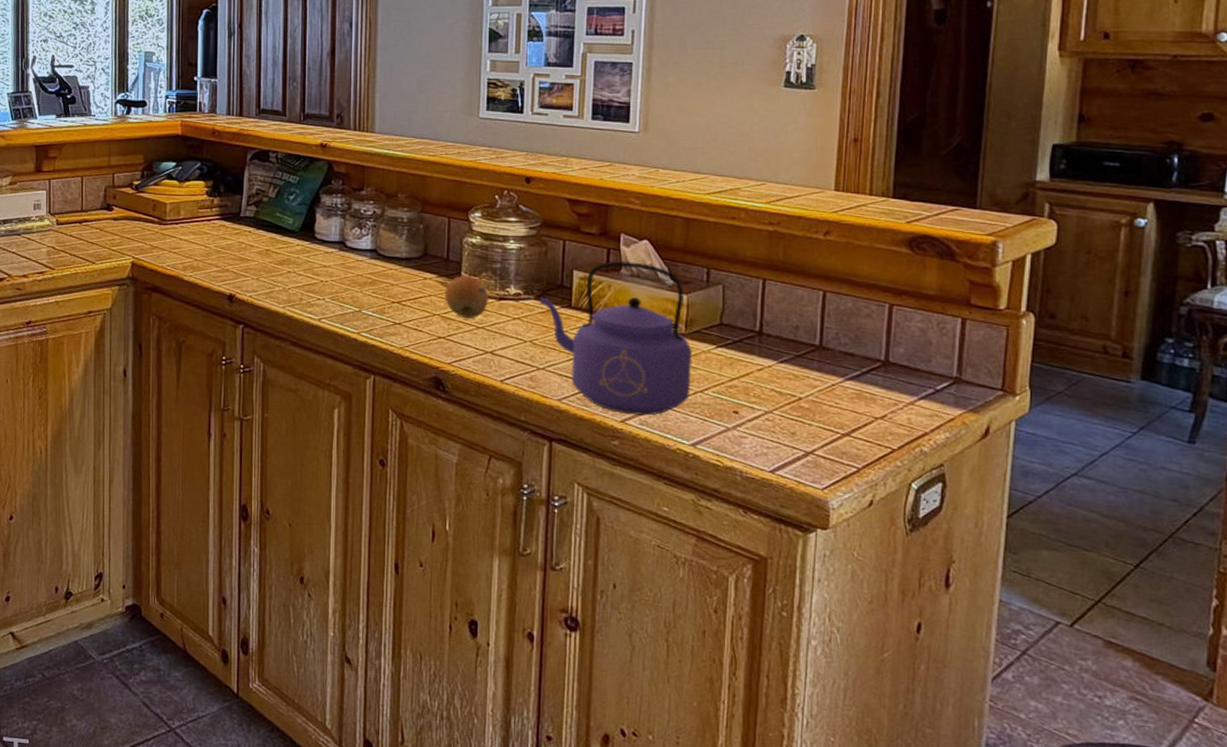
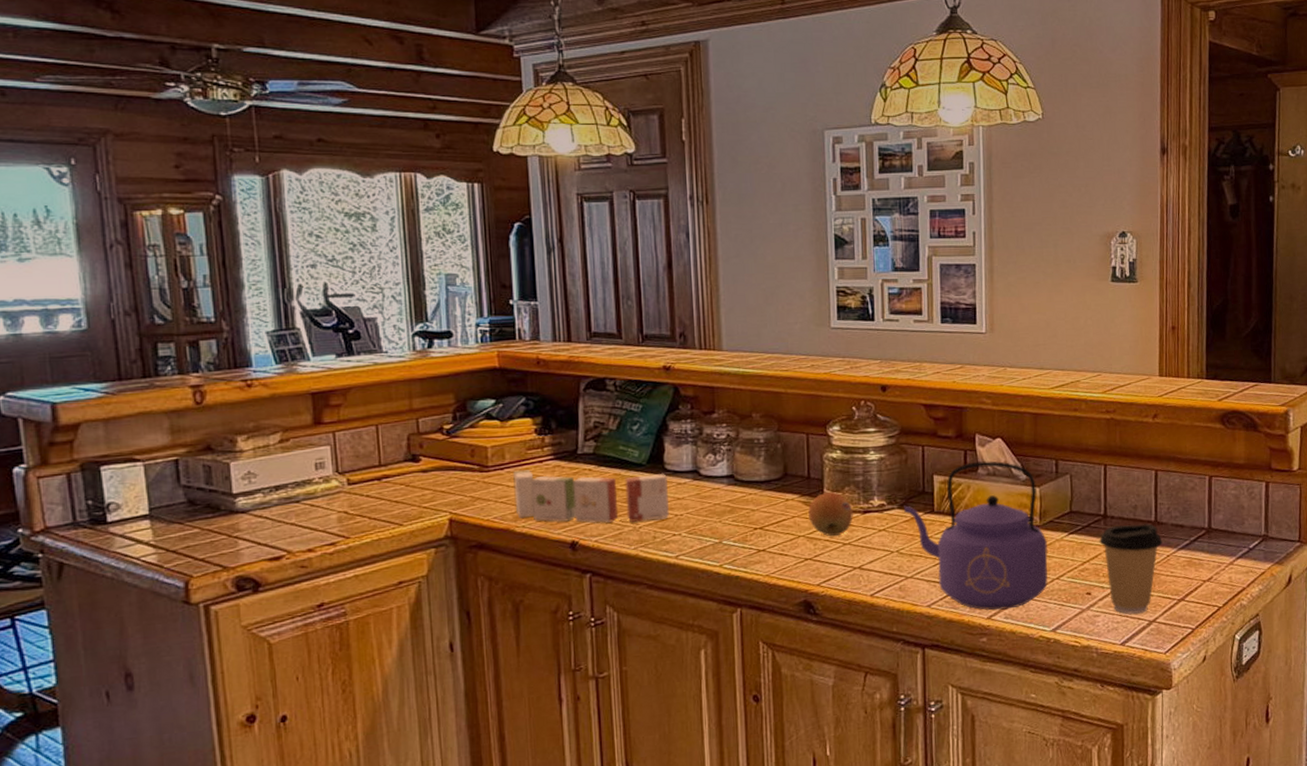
tea box: none [185,226,317,284] -> present [512,470,670,523]
coffee cup: none [752,344,827,442] -> present [1099,524,1163,614]

